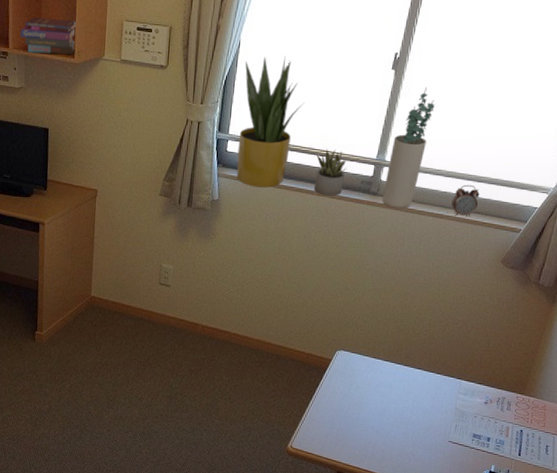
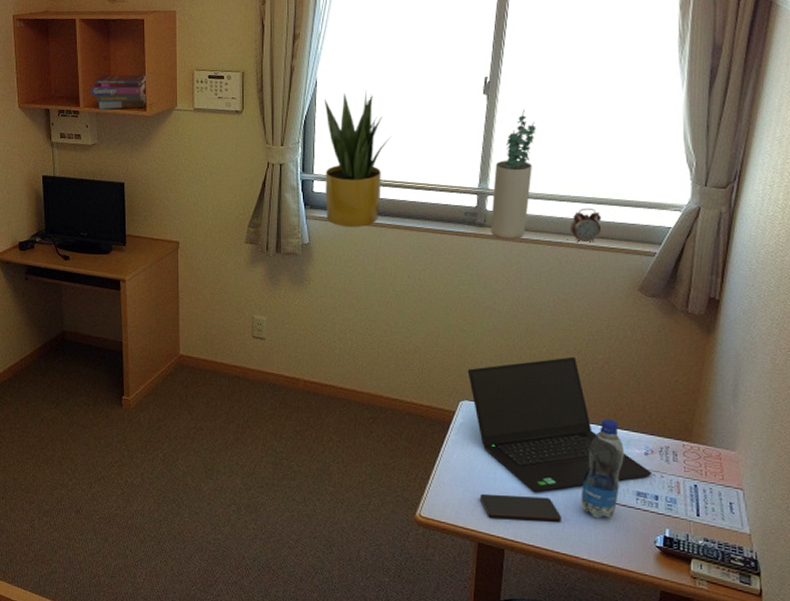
succulent plant: present [313,148,347,196] -> none [411,181,447,231]
phone: none [343,430,409,457] -> present [479,493,561,522]
laptop: none [346,317,489,432] -> present [467,356,653,493]
bottle: none [426,372,468,455] -> present [580,419,624,519]

